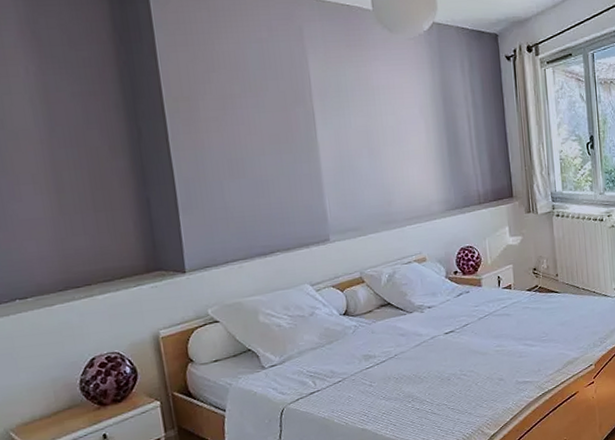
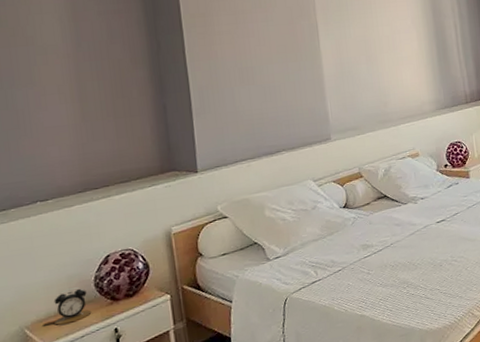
alarm clock: none [38,390,79,429] -> present [54,287,92,325]

